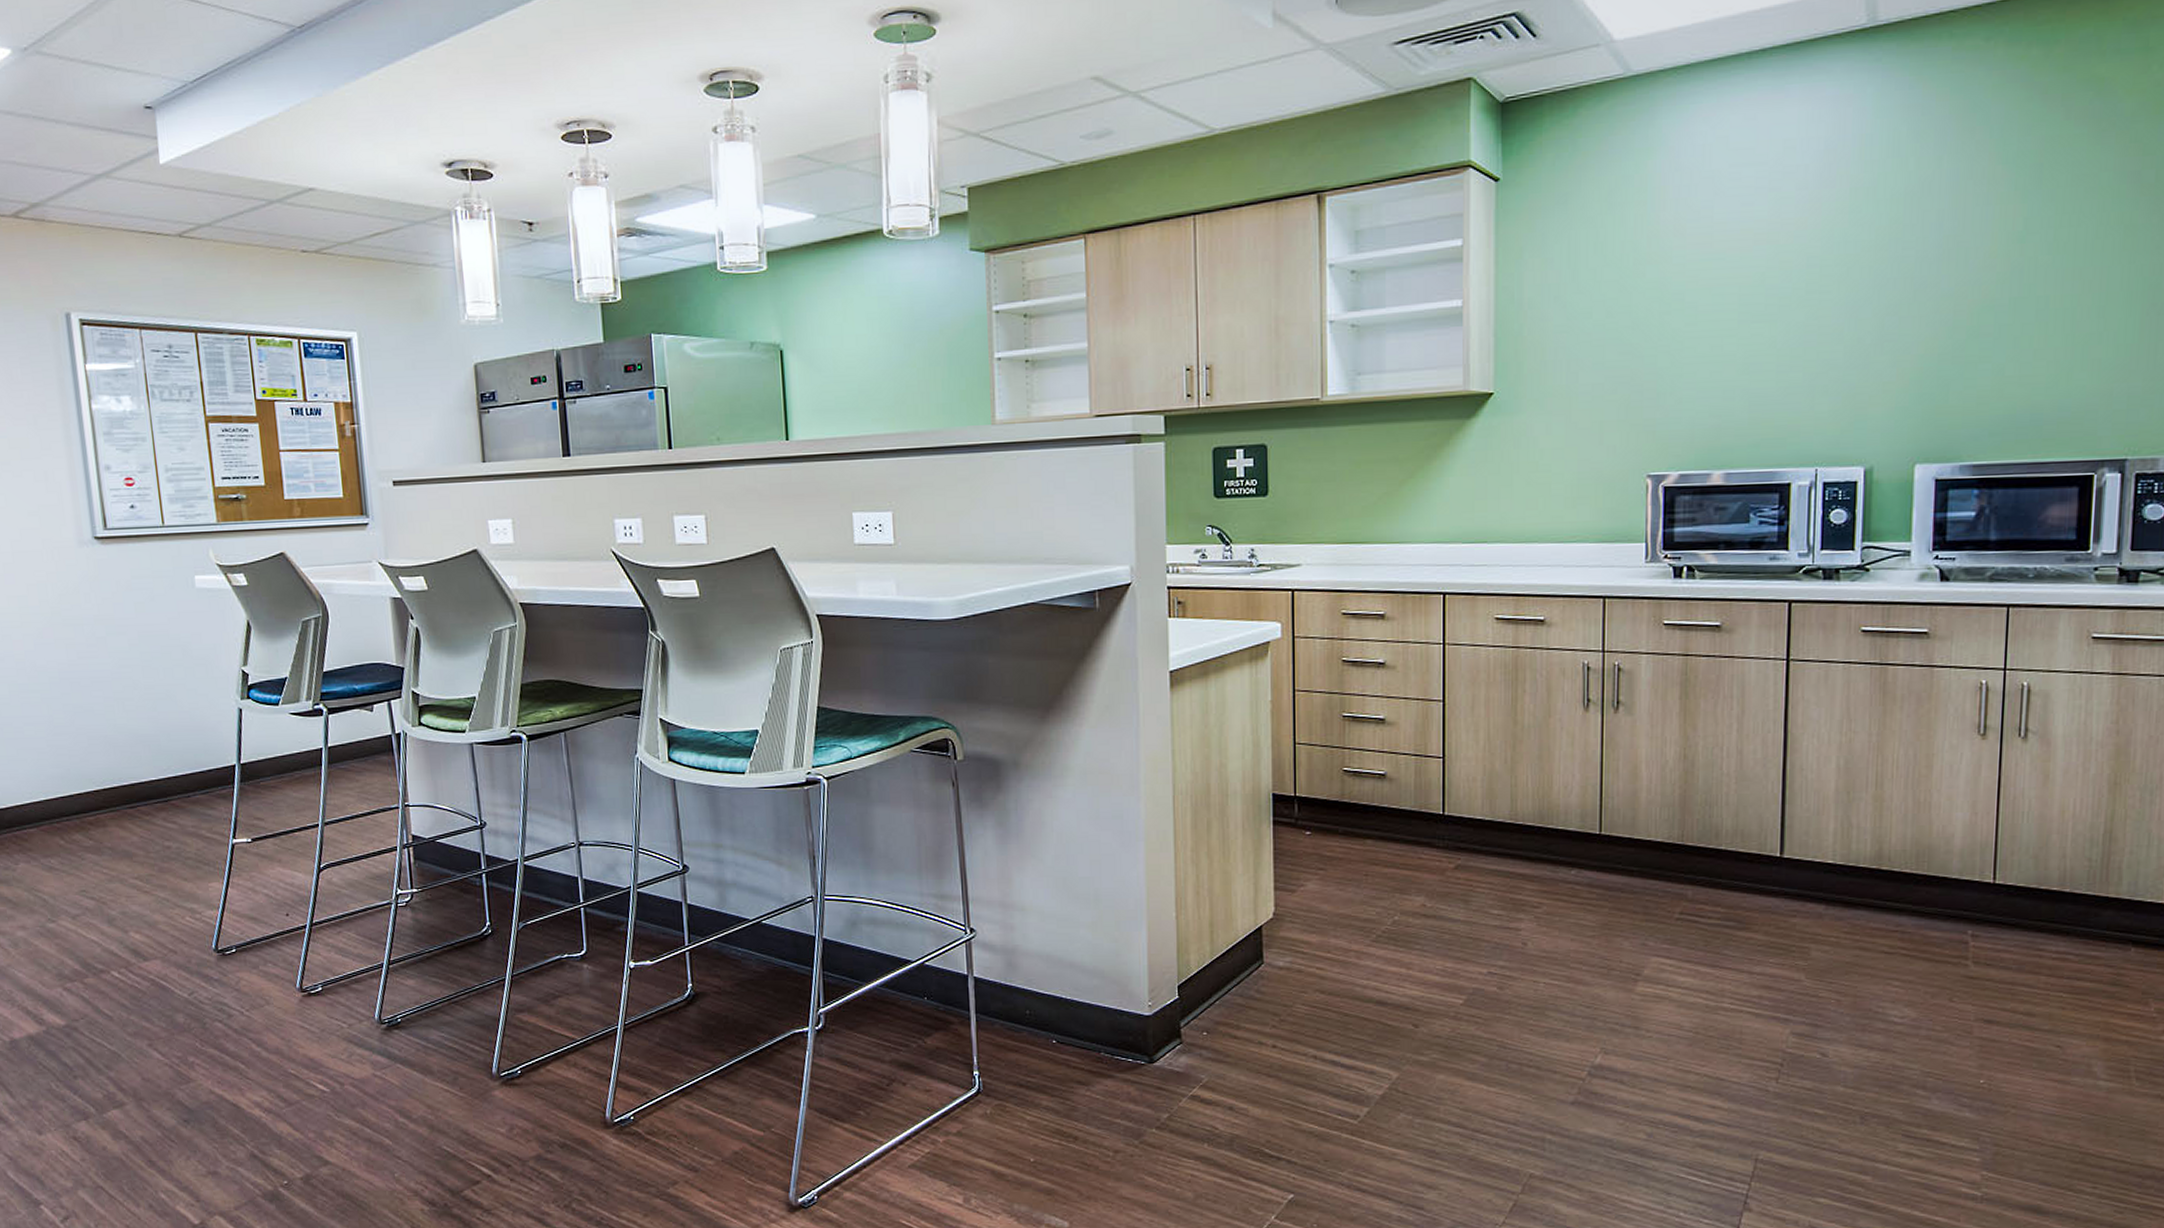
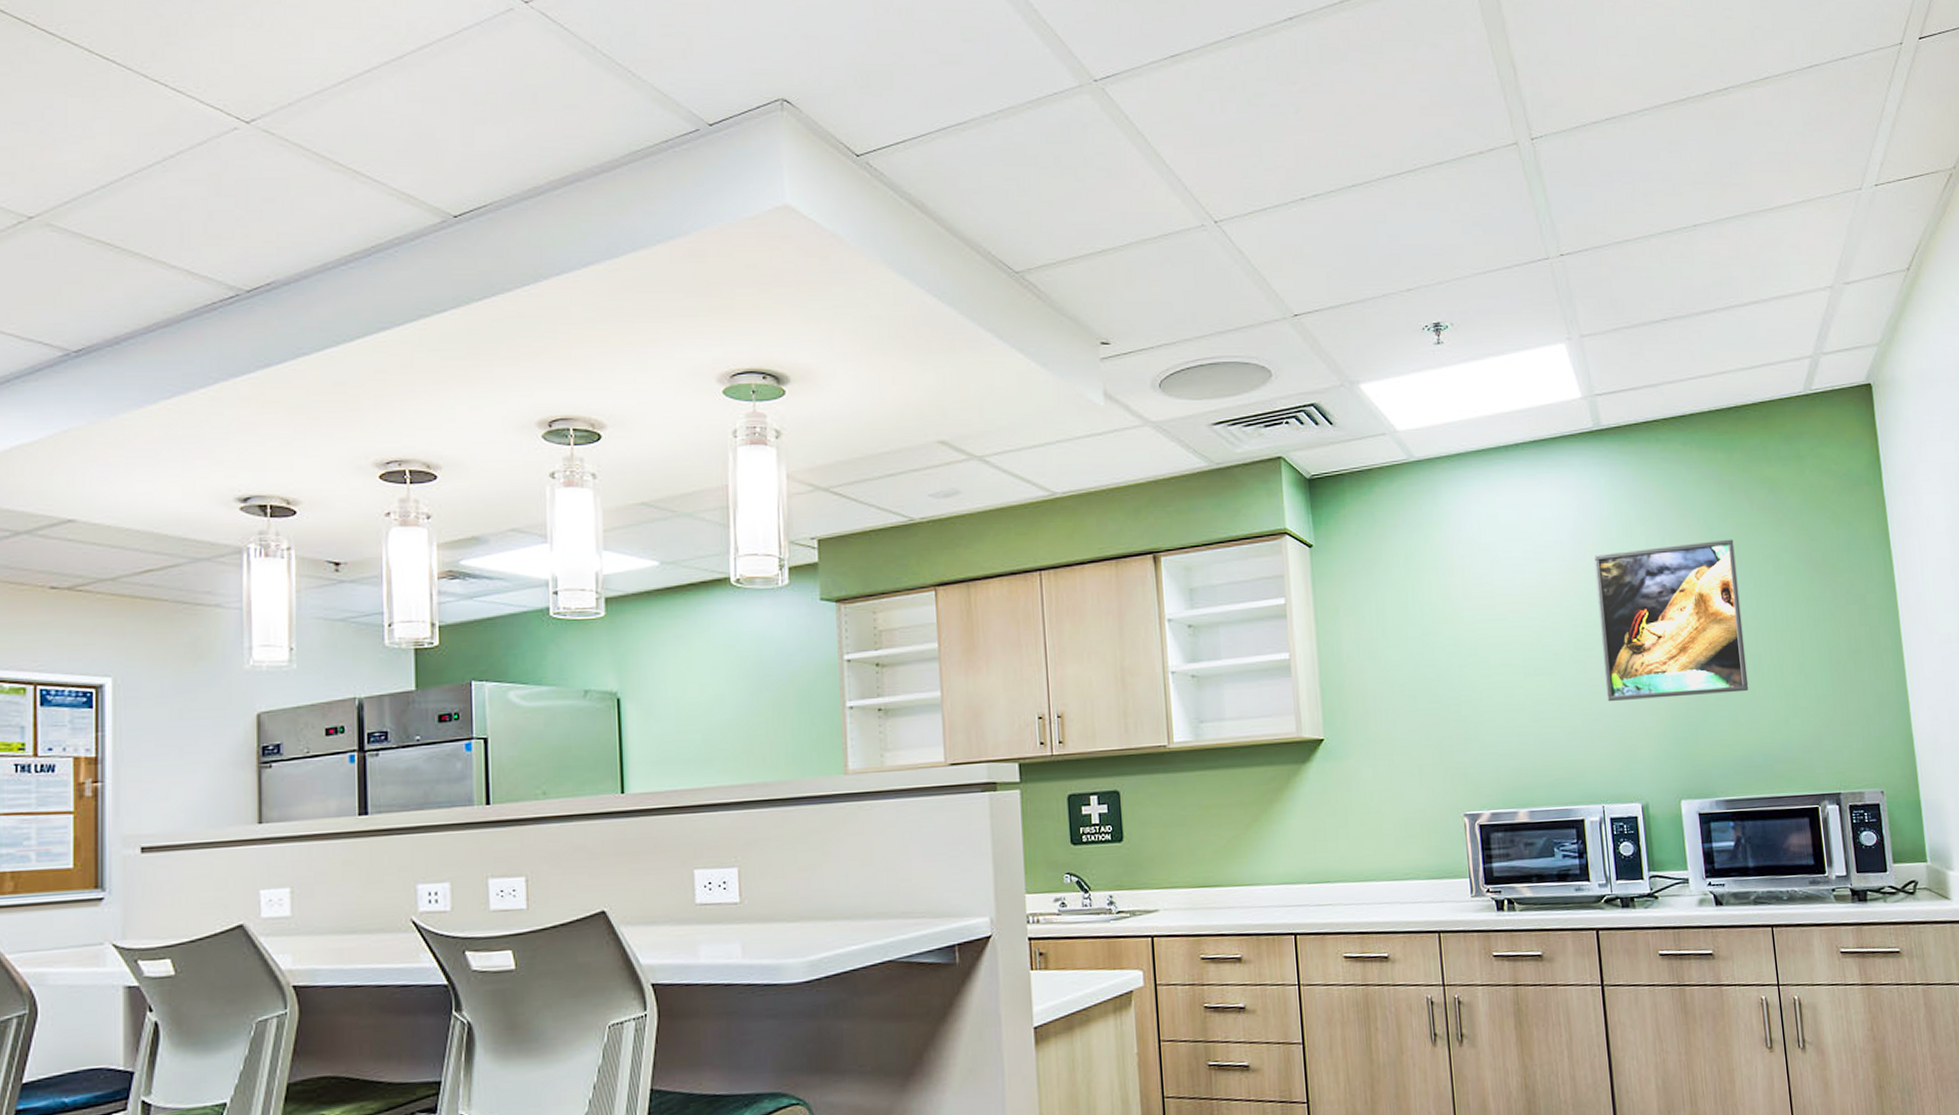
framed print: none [1838,156,2035,352] -> present [1593,539,1749,701]

